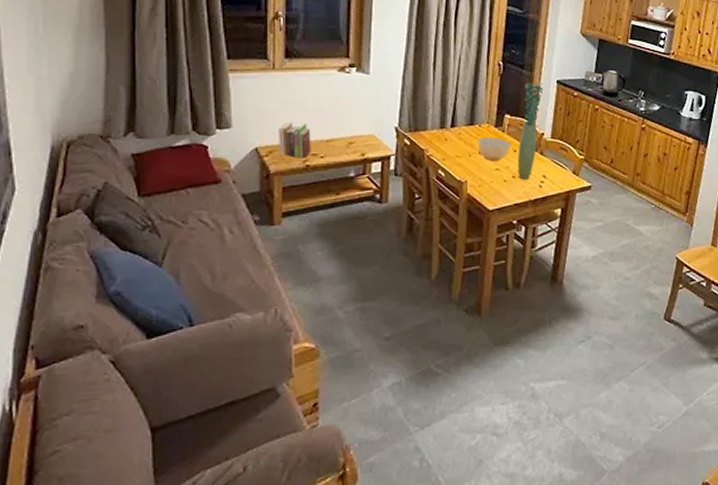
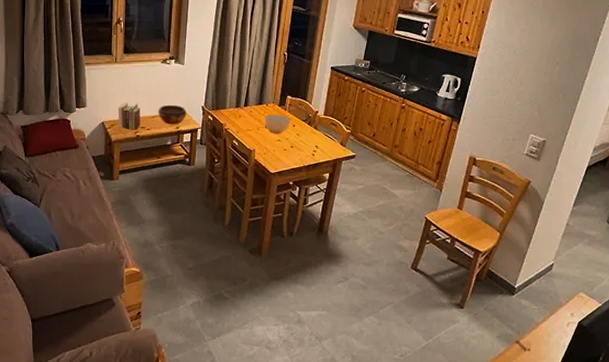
decorative bowl: none [335,125,374,151] -> present [158,104,186,125]
vase: present [517,79,544,180] -> none [295,66,320,149]
kettle: present [601,70,626,98] -> none [368,58,390,81]

